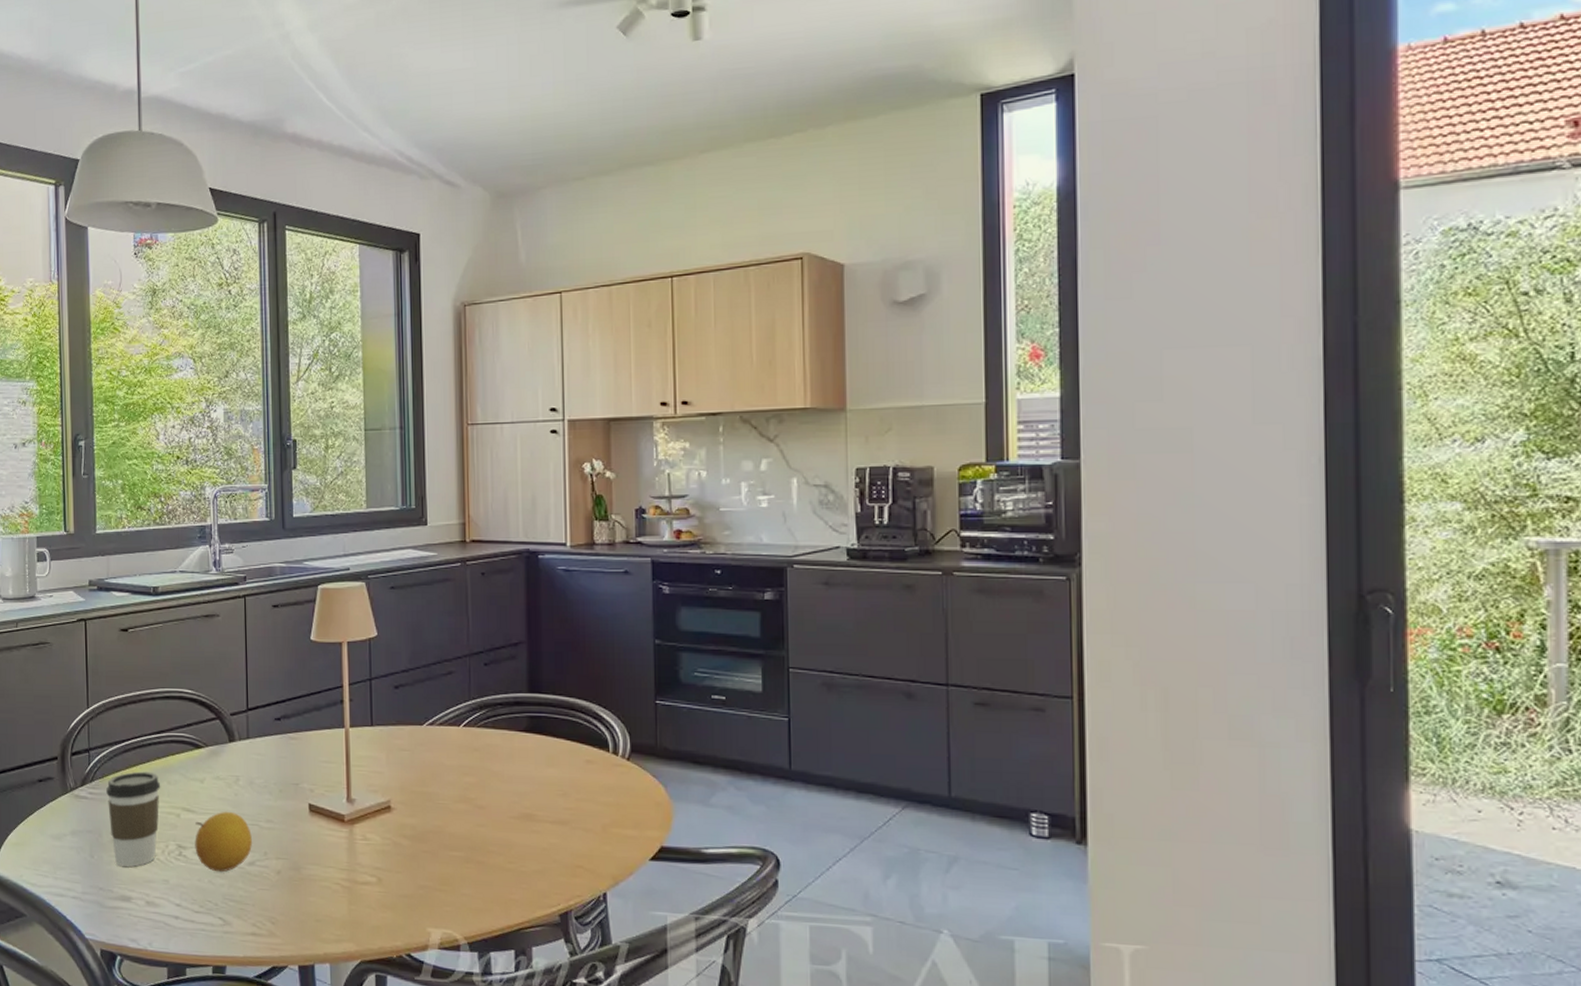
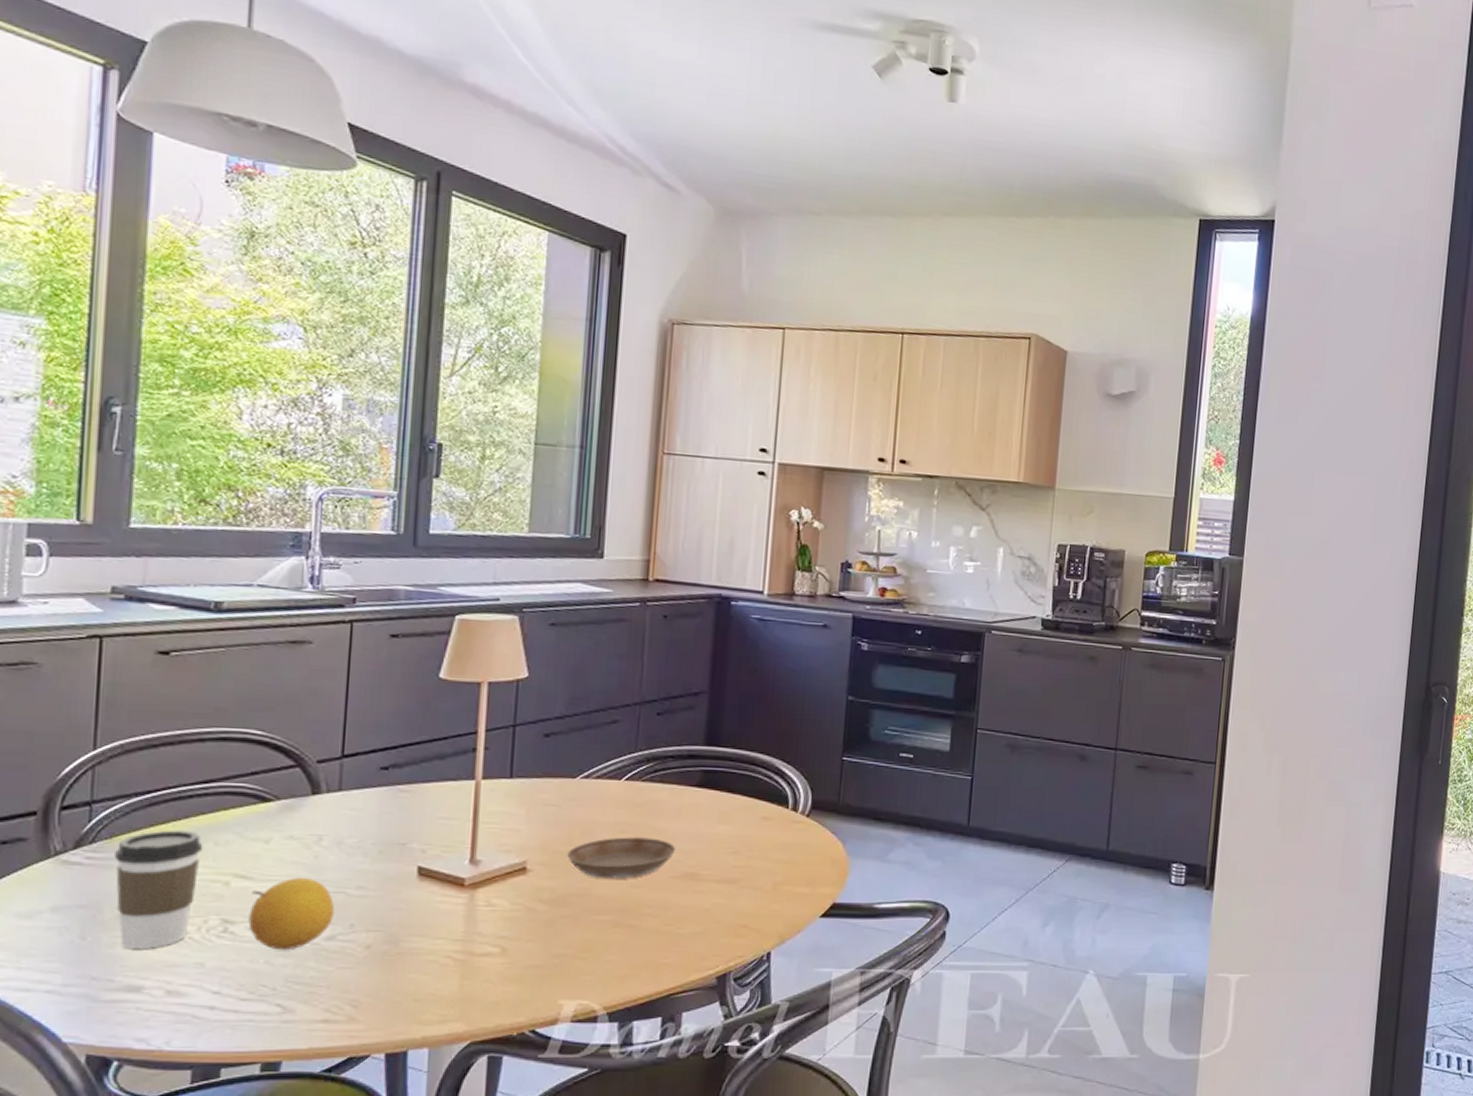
saucer: none [422,779,512,818] -> present [567,837,676,879]

